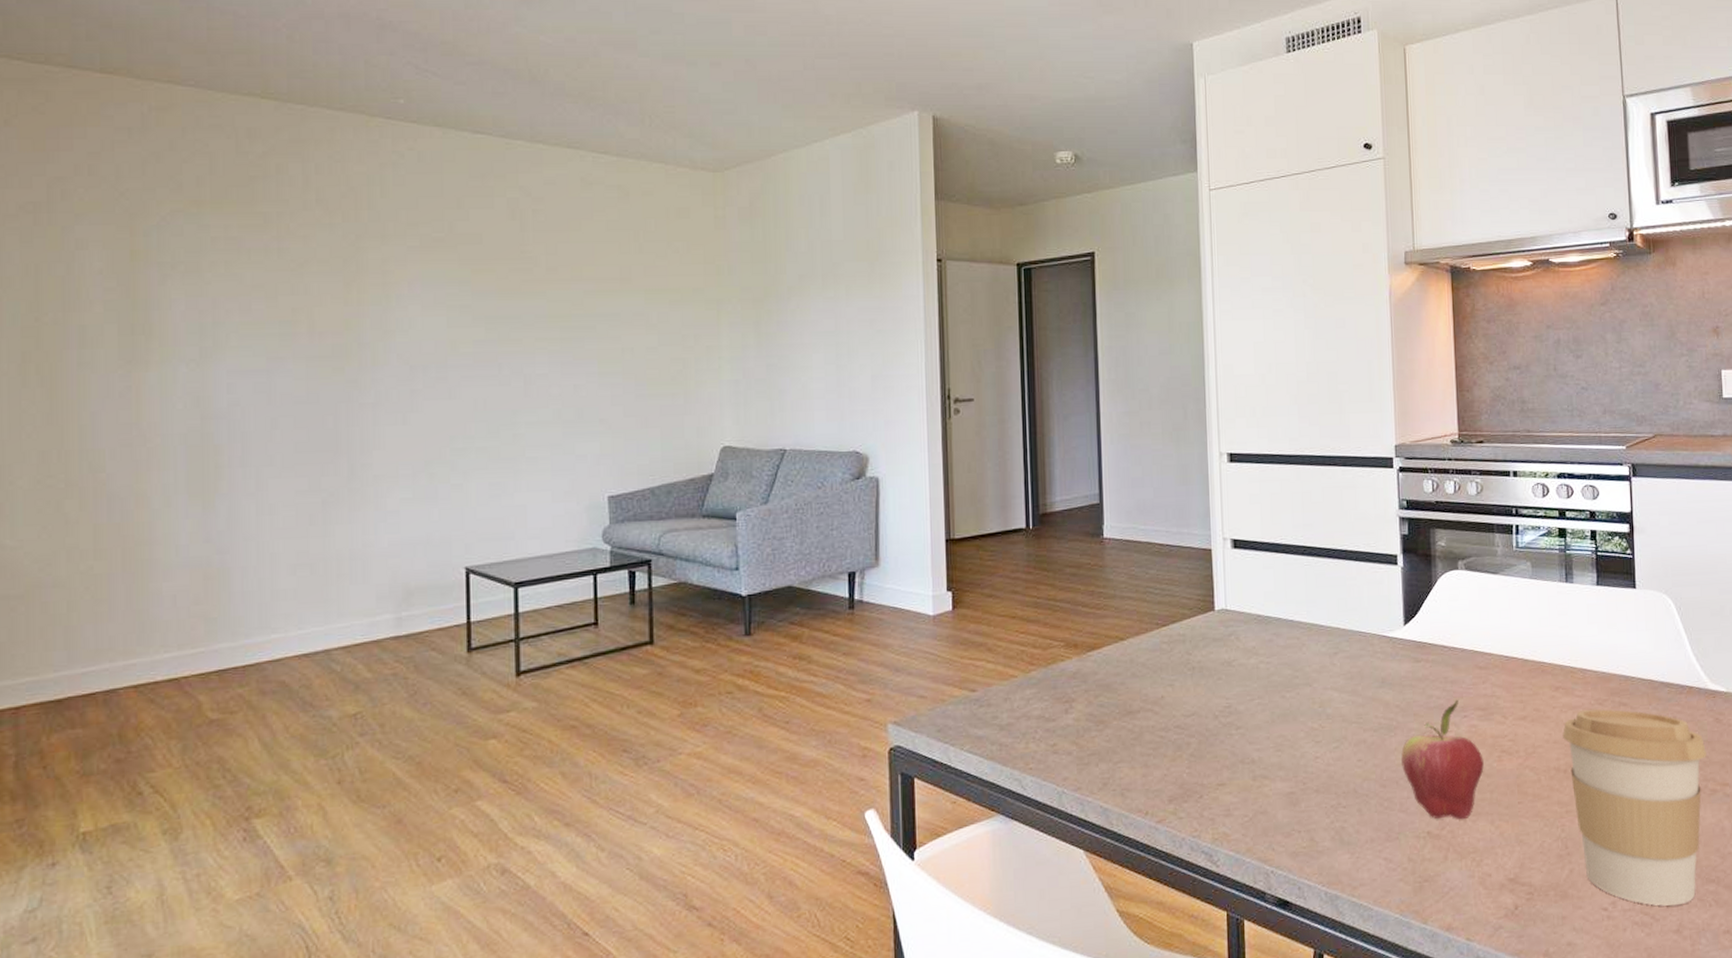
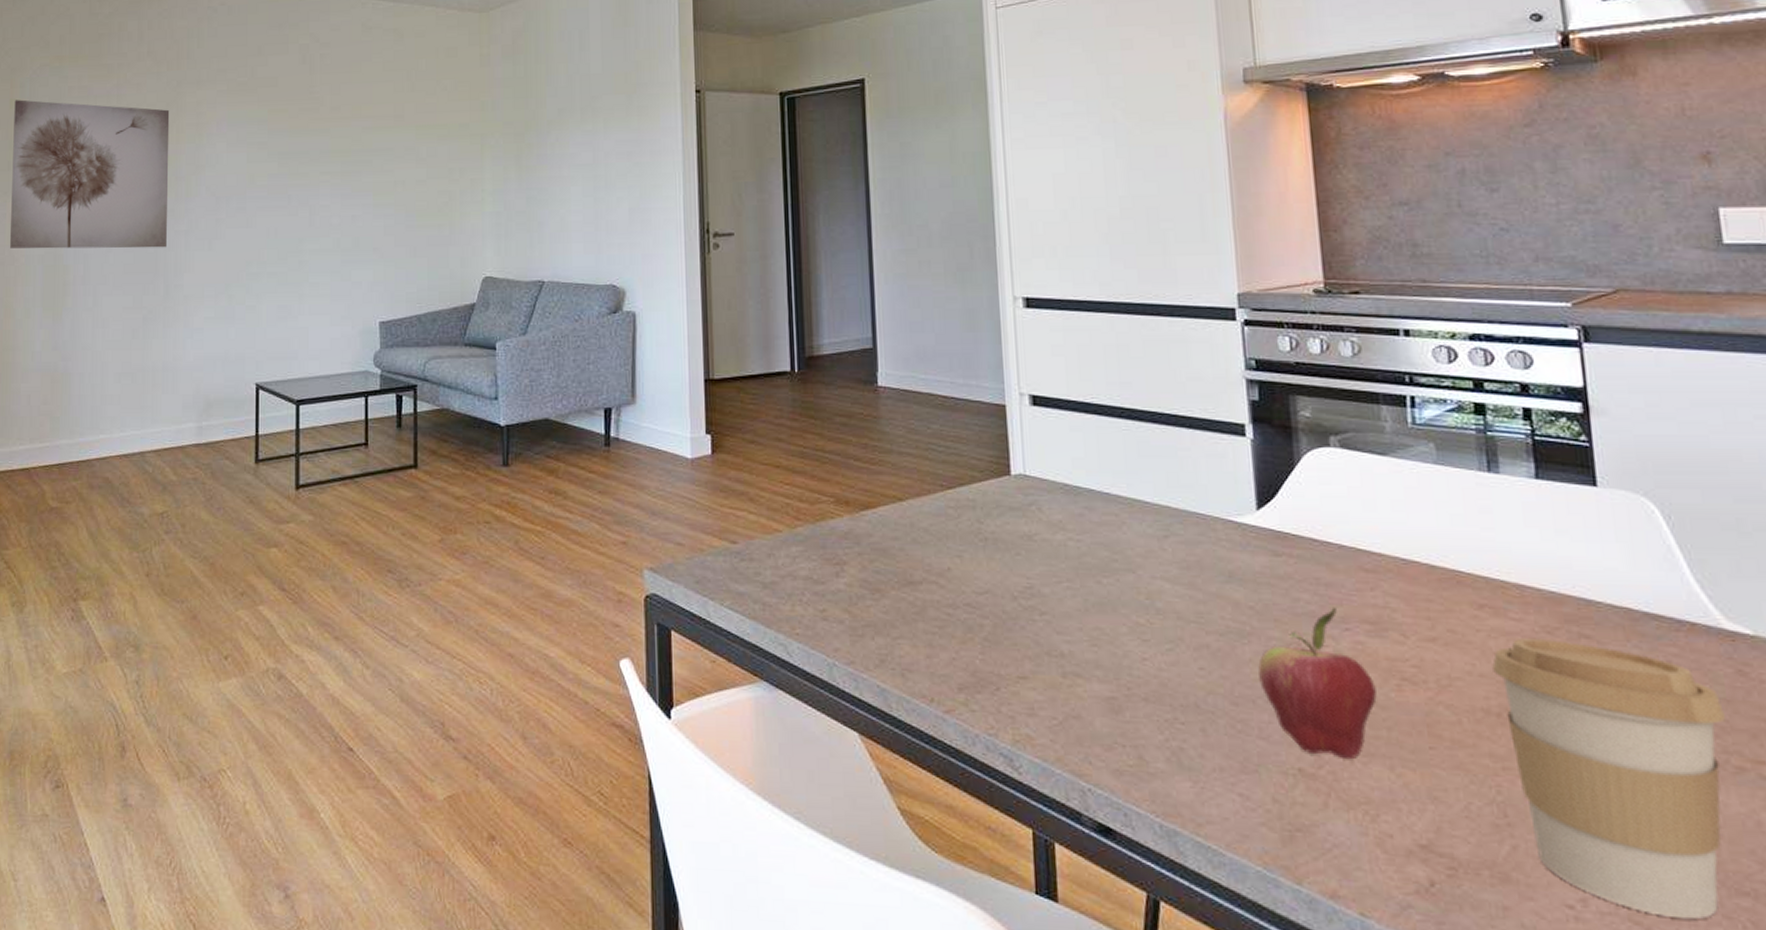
wall art: none [137,251,350,427] -> present [10,99,170,249]

